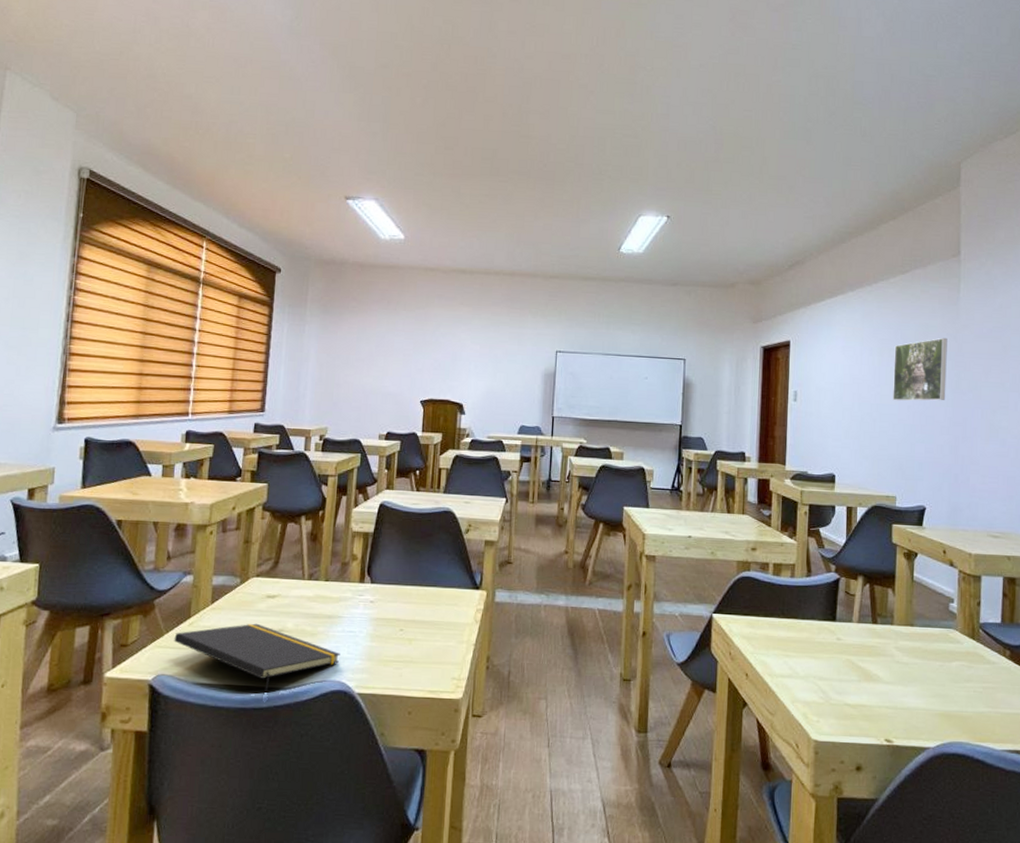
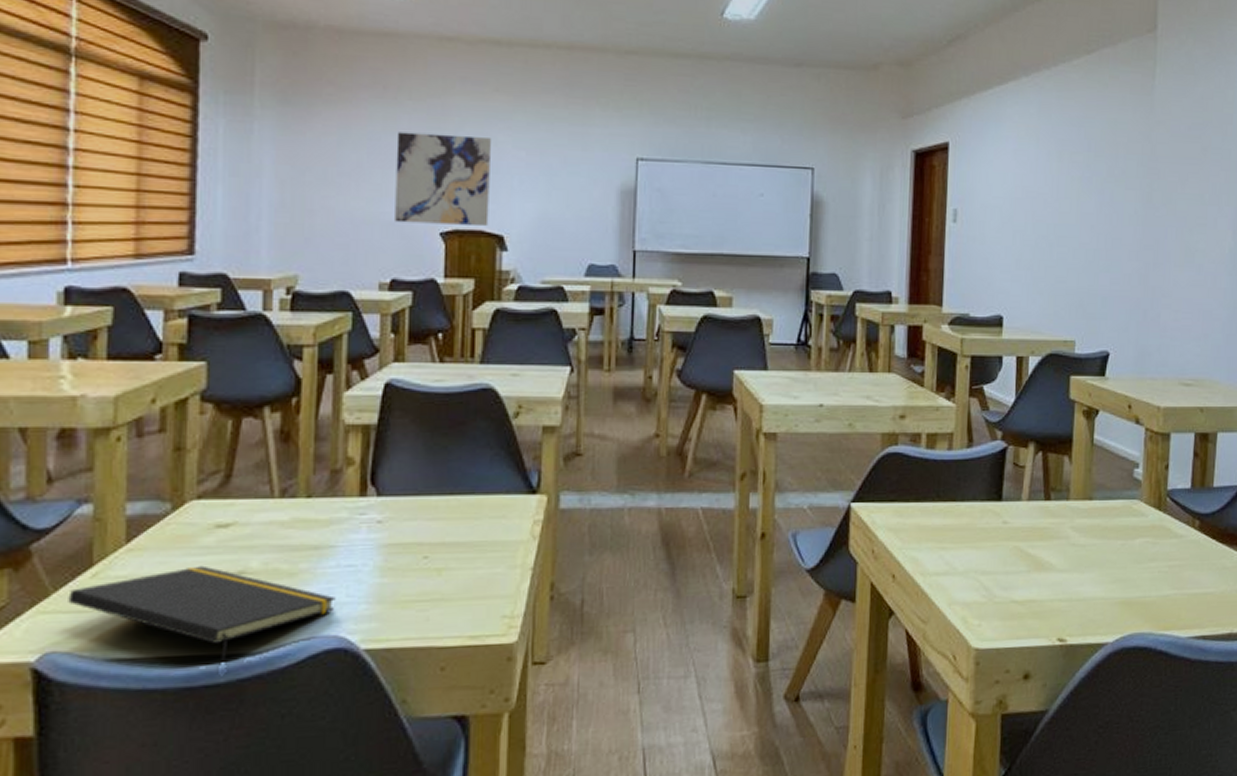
wall art: none [391,332,456,397] -> present [395,132,491,226]
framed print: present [893,337,948,401] -> none [1073,137,1139,220]

